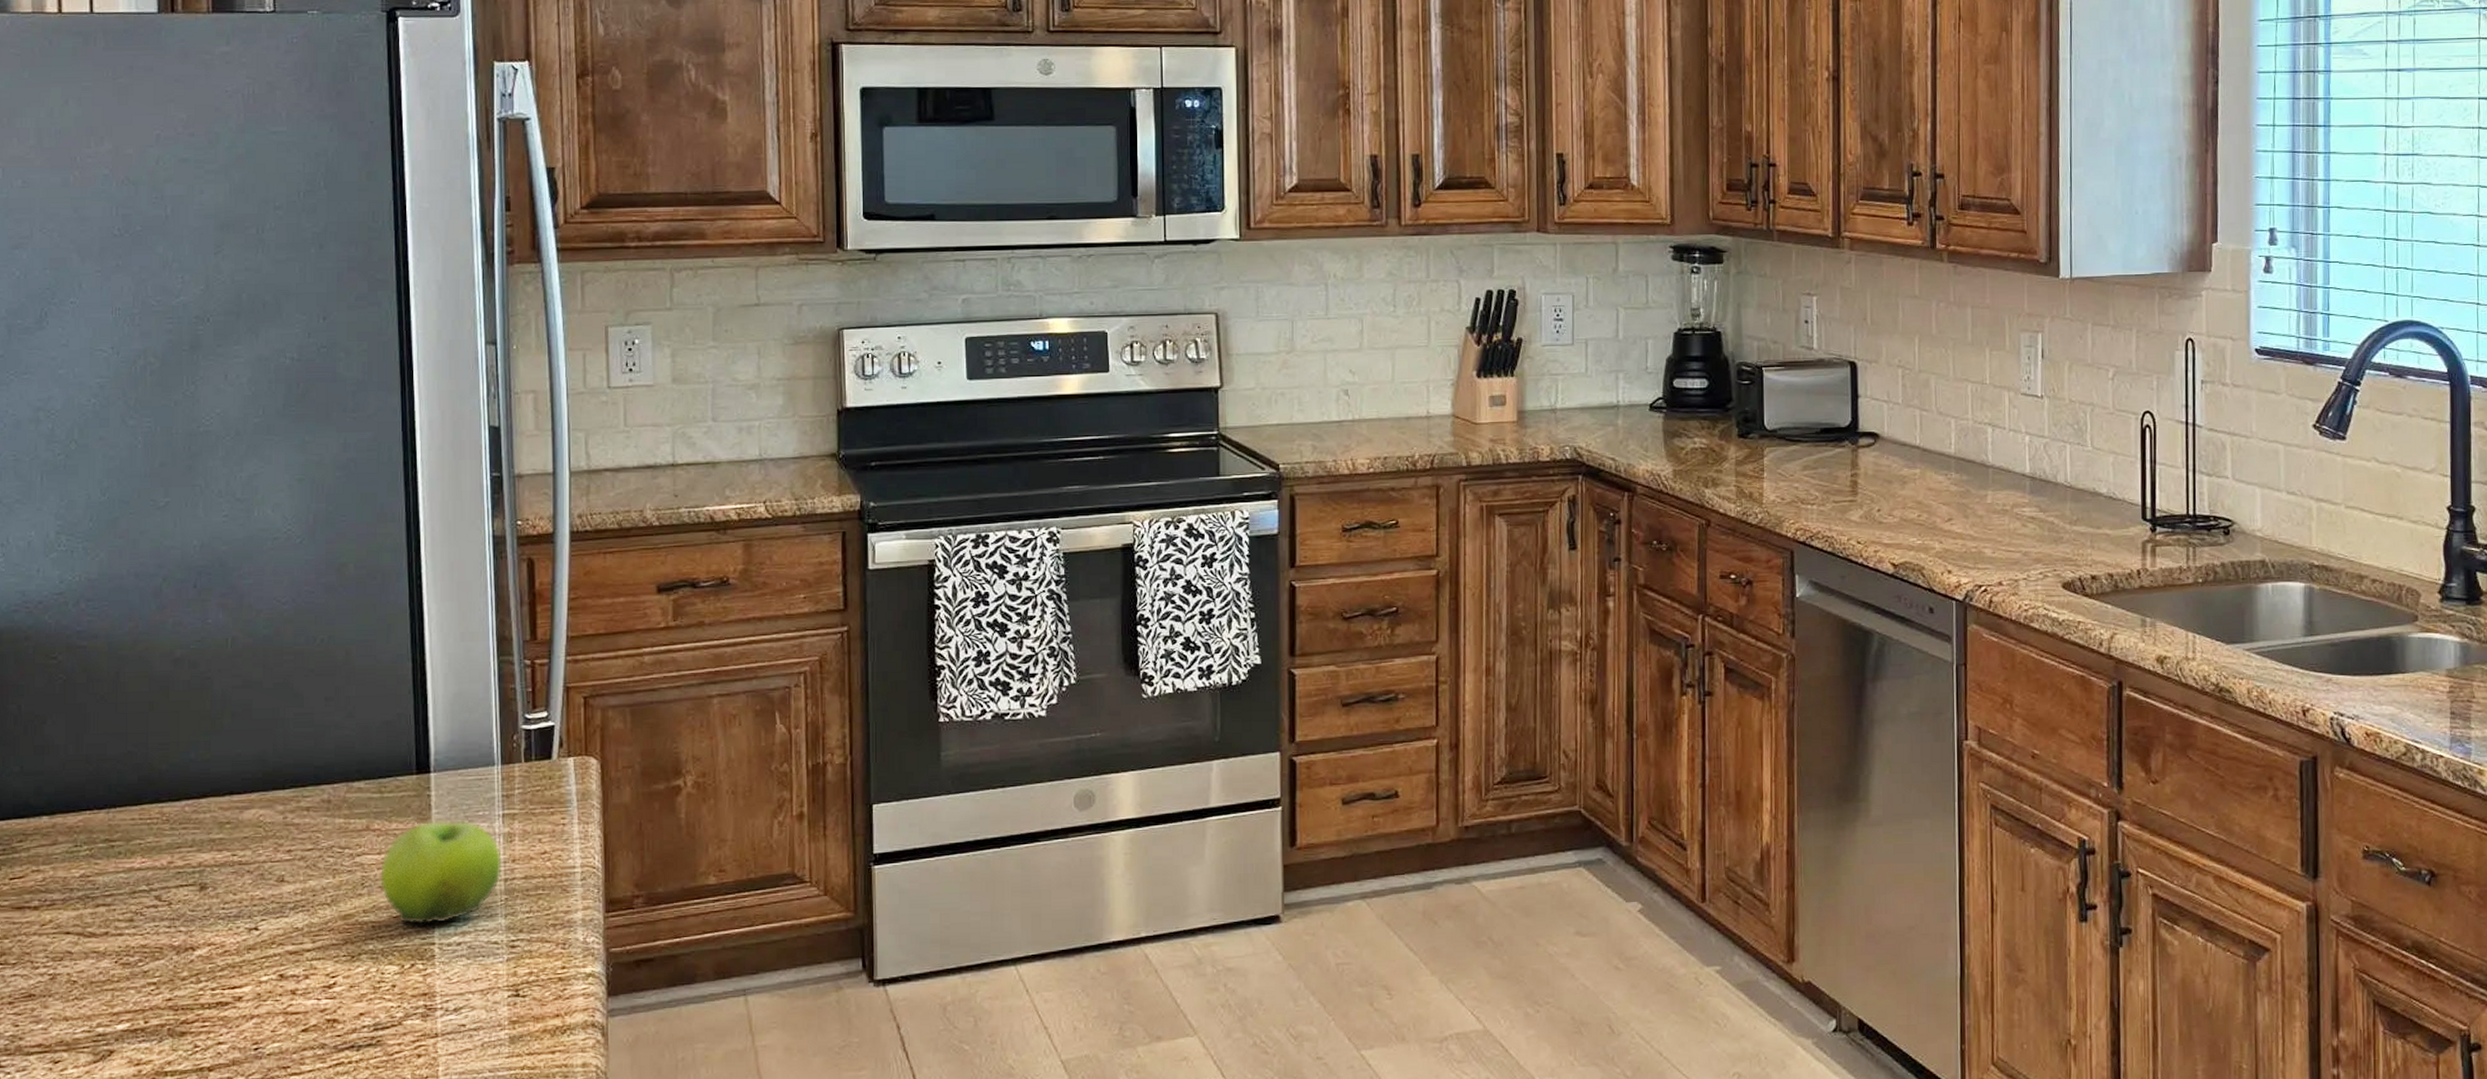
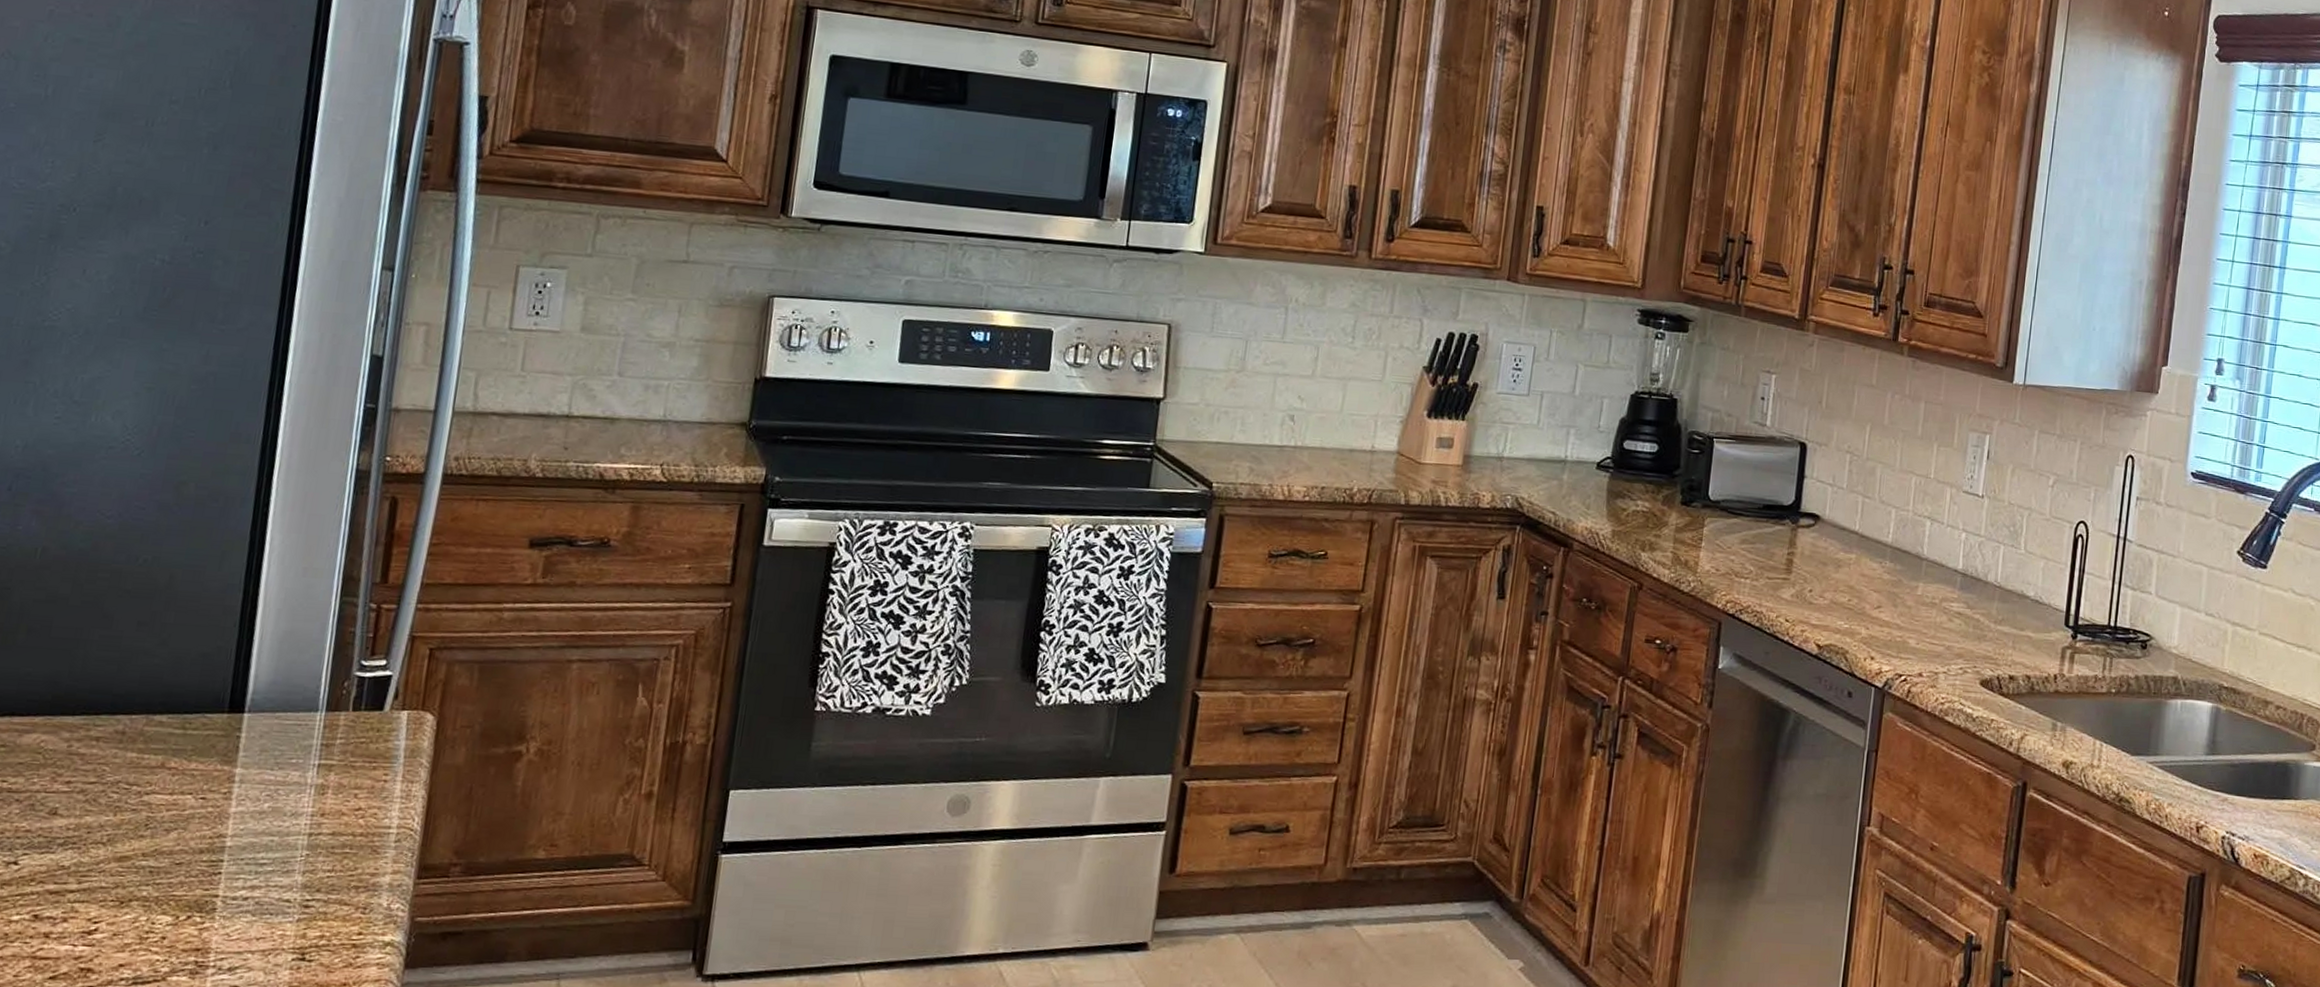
fruit: present [379,820,503,925] -> none [166,764,311,876]

